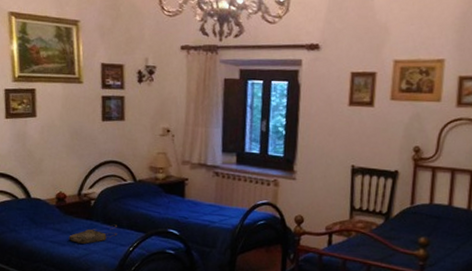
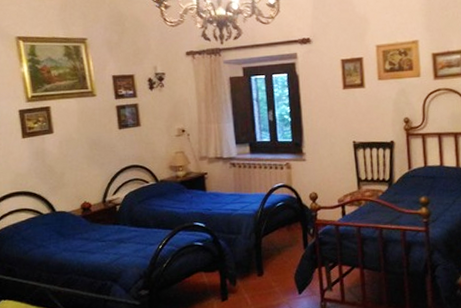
tote bag: present [68,226,118,244] -> none [98,226,146,249]

